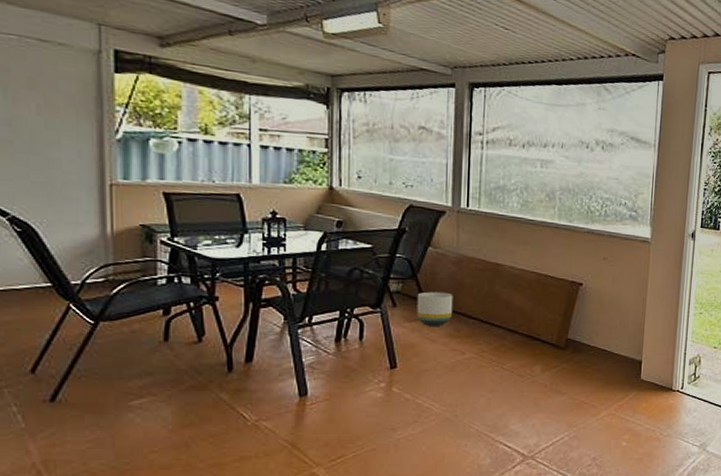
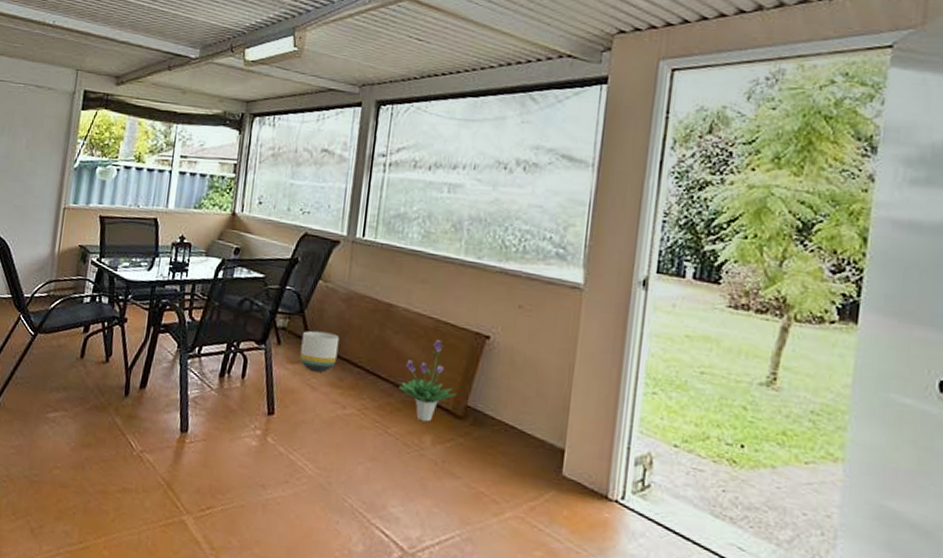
potted plant: none [510,289,559,355] -> present [399,339,457,422]

